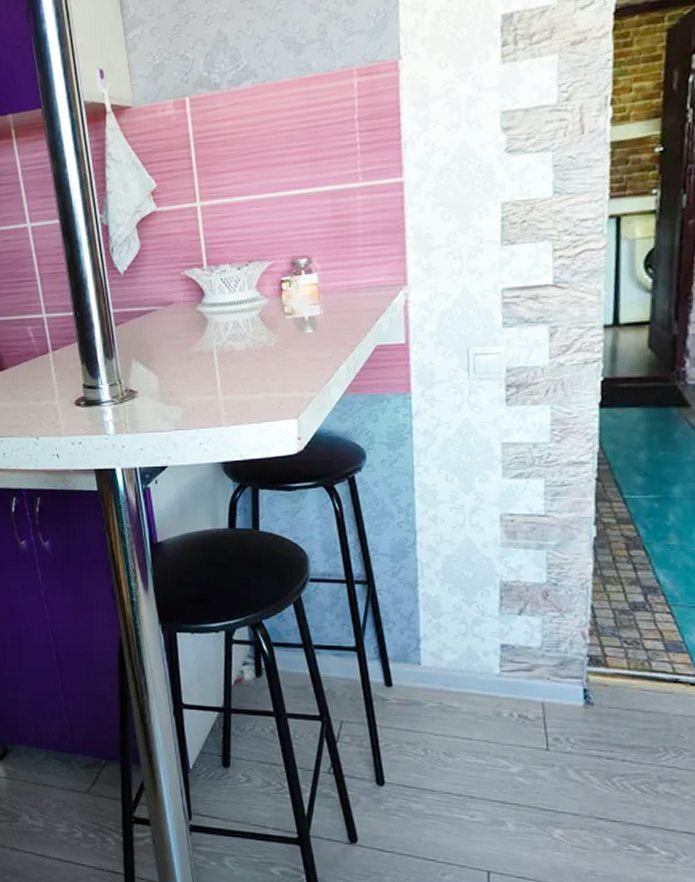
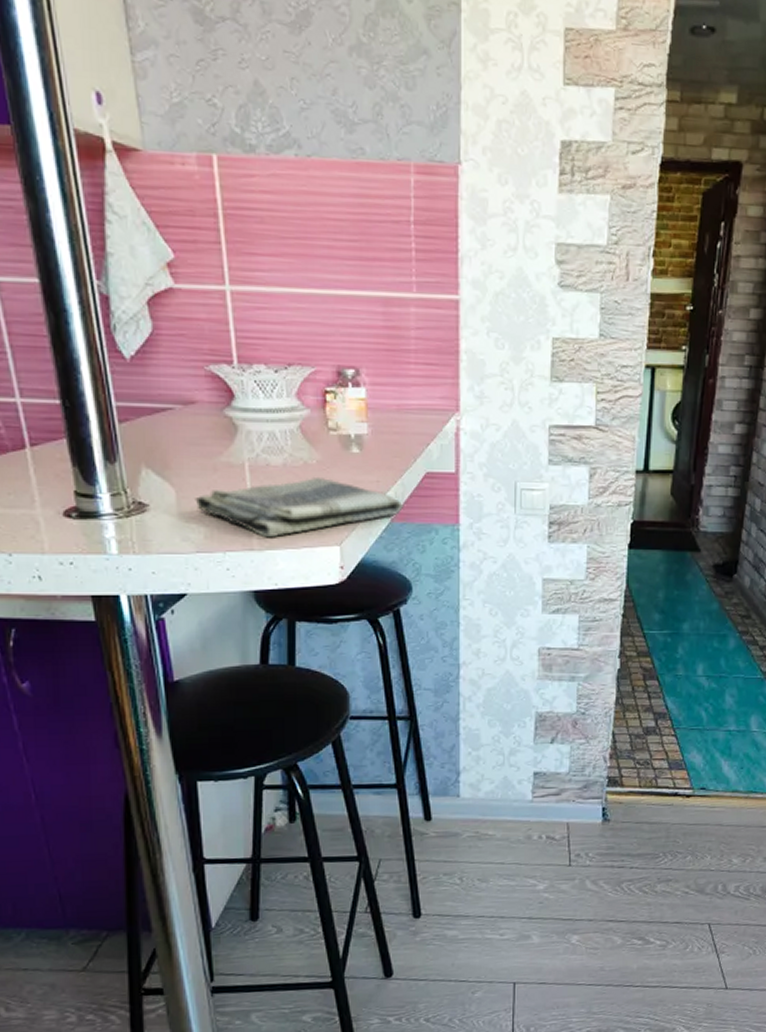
dish towel: none [173,357,355,415] -> present [195,476,403,538]

